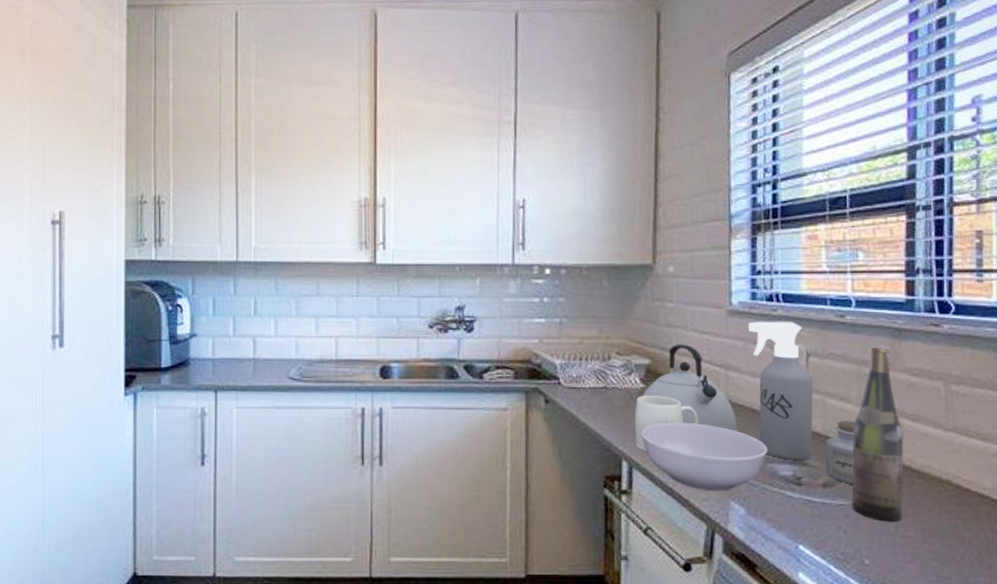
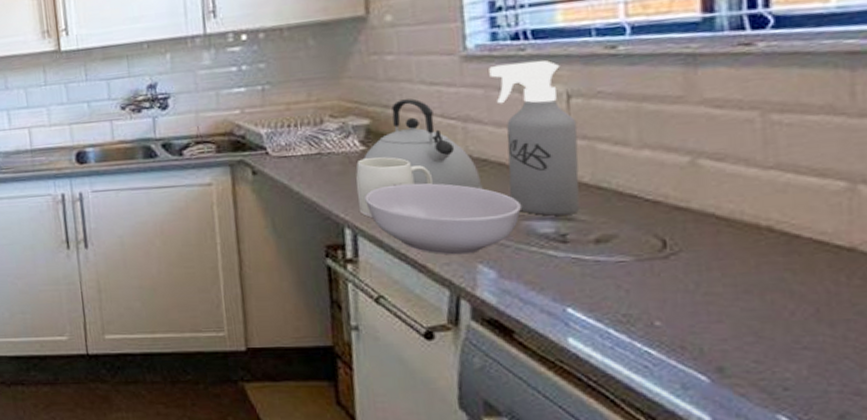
jar: present [825,421,856,485] -> none [597,166,637,239]
wine bottle: present [851,346,904,522] -> none [632,76,705,278]

